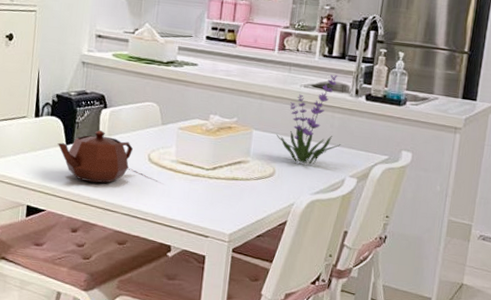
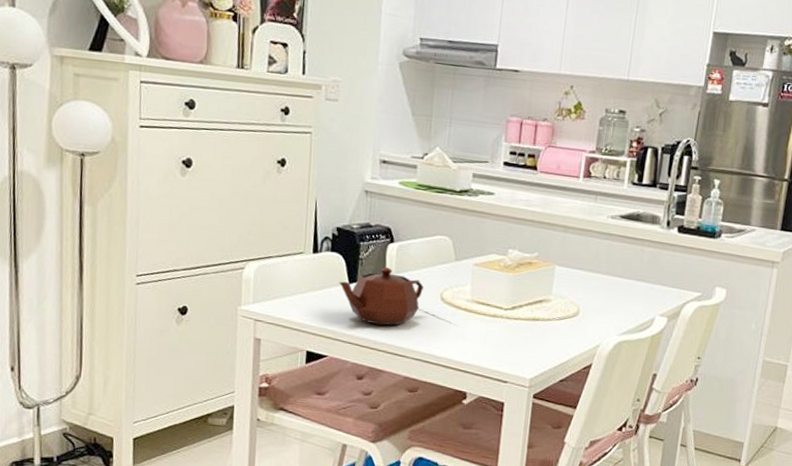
plant: present [276,74,341,165] -> none [581,204,651,303]

